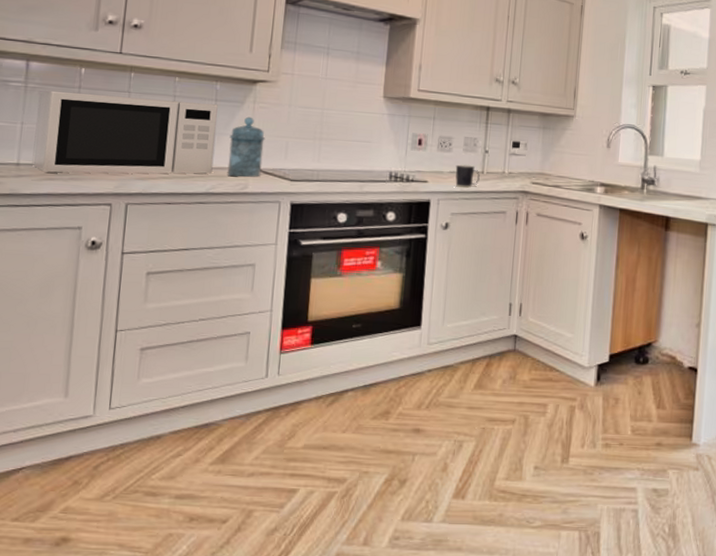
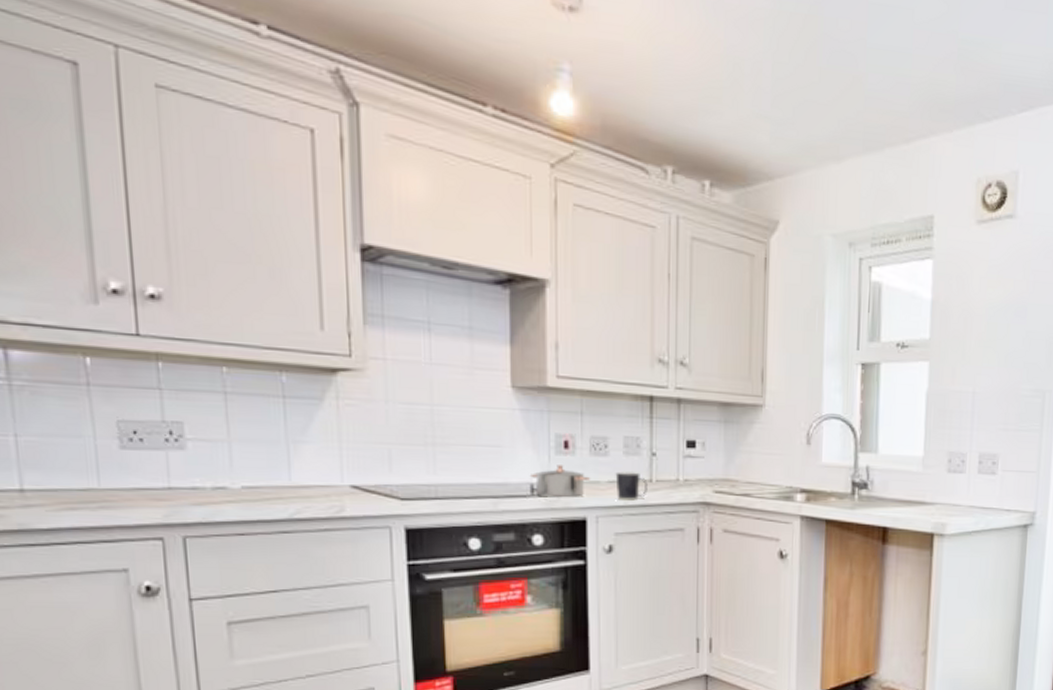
microwave: present [32,90,219,175] -> none [30,389,294,502]
canister: present [227,116,266,178] -> none [310,417,360,498]
cooking pot: none [389,157,437,184] -> present [529,465,591,498]

